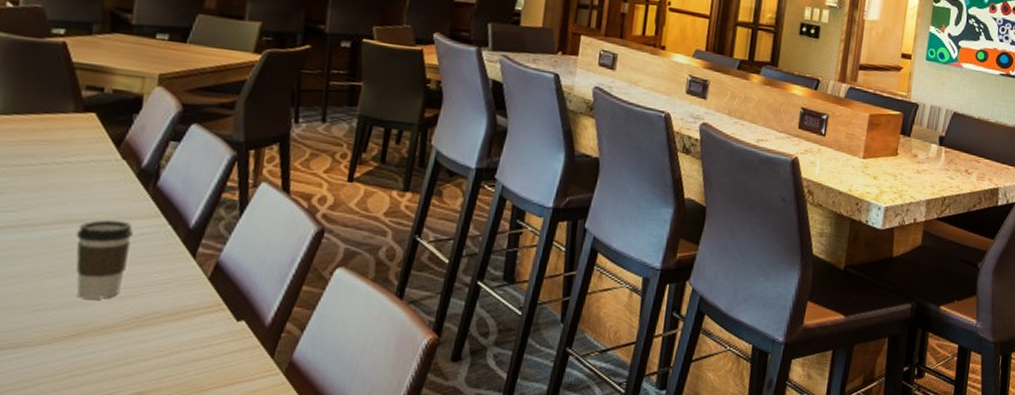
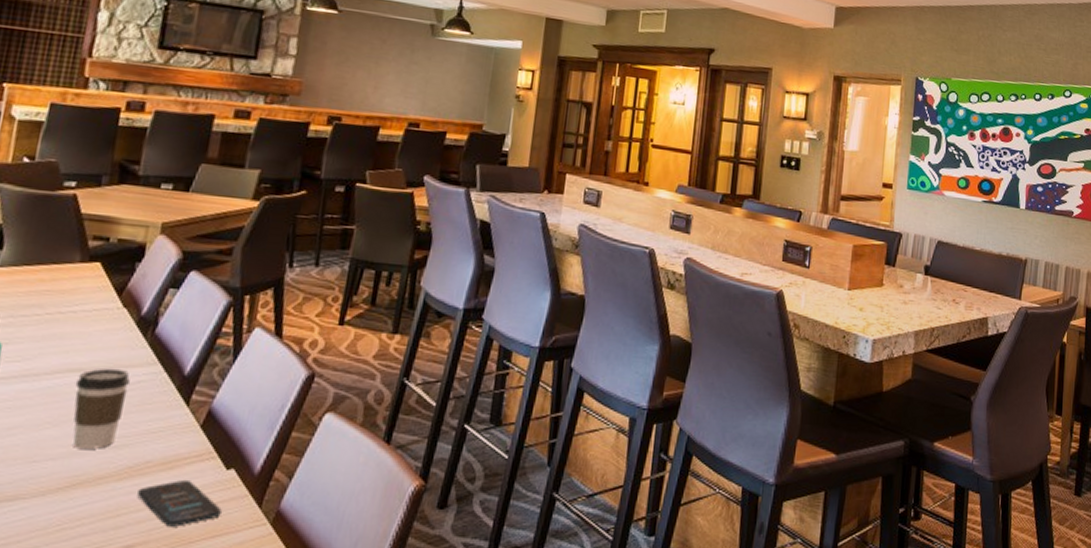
smartphone: none [146,331,233,375] -> present [137,480,222,527]

